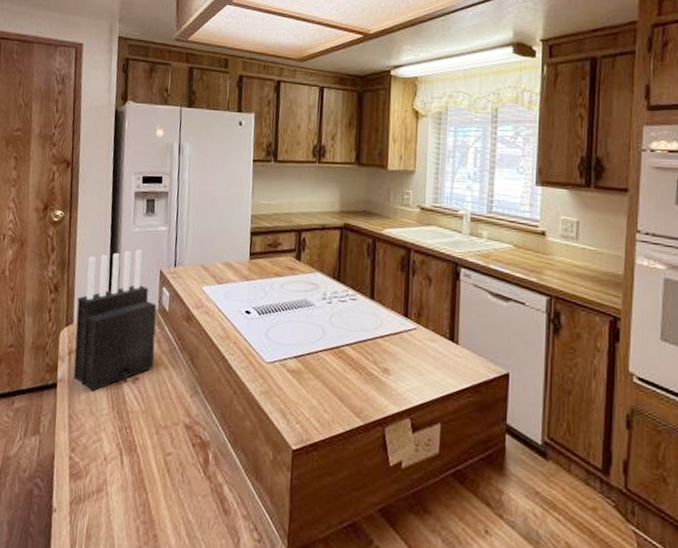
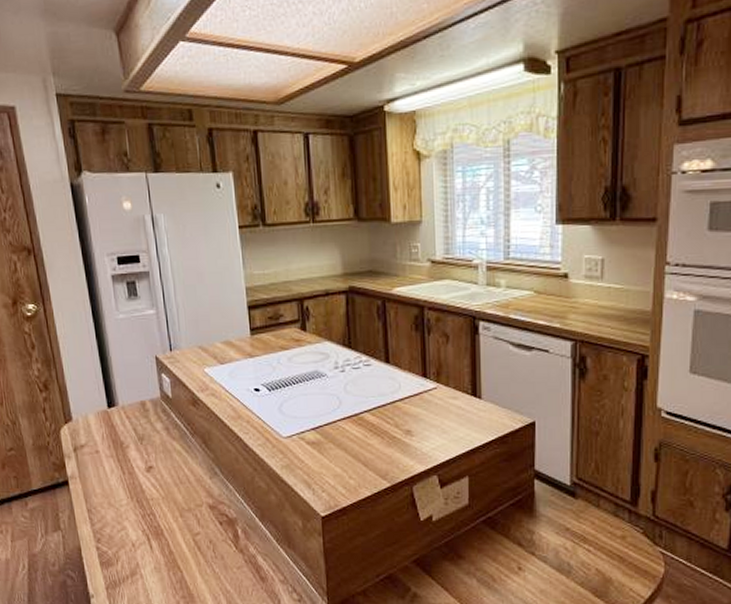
knife block: present [73,249,157,391] -> none [71,337,167,484]

